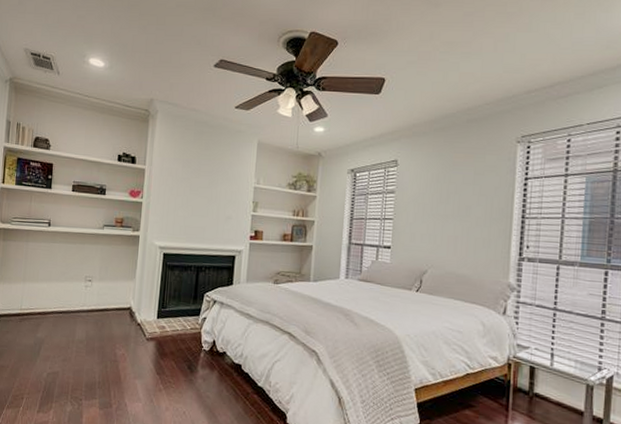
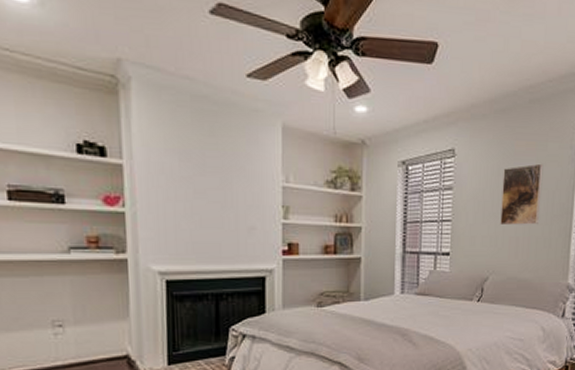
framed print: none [439,173,482,227] -> present [500,163,544,226]

